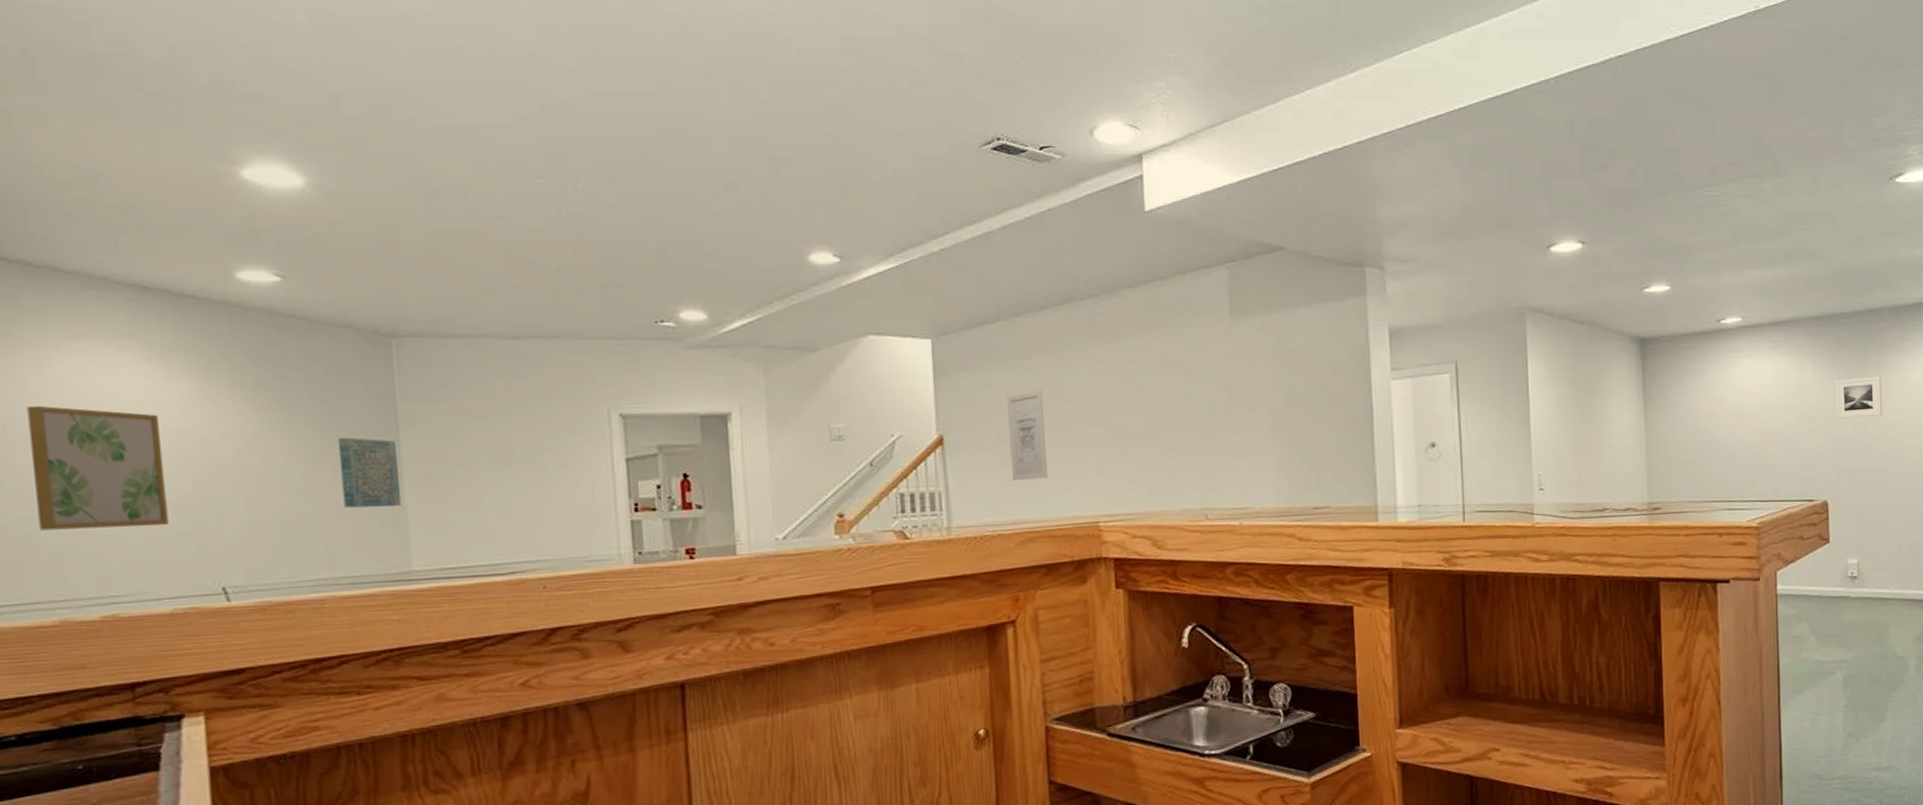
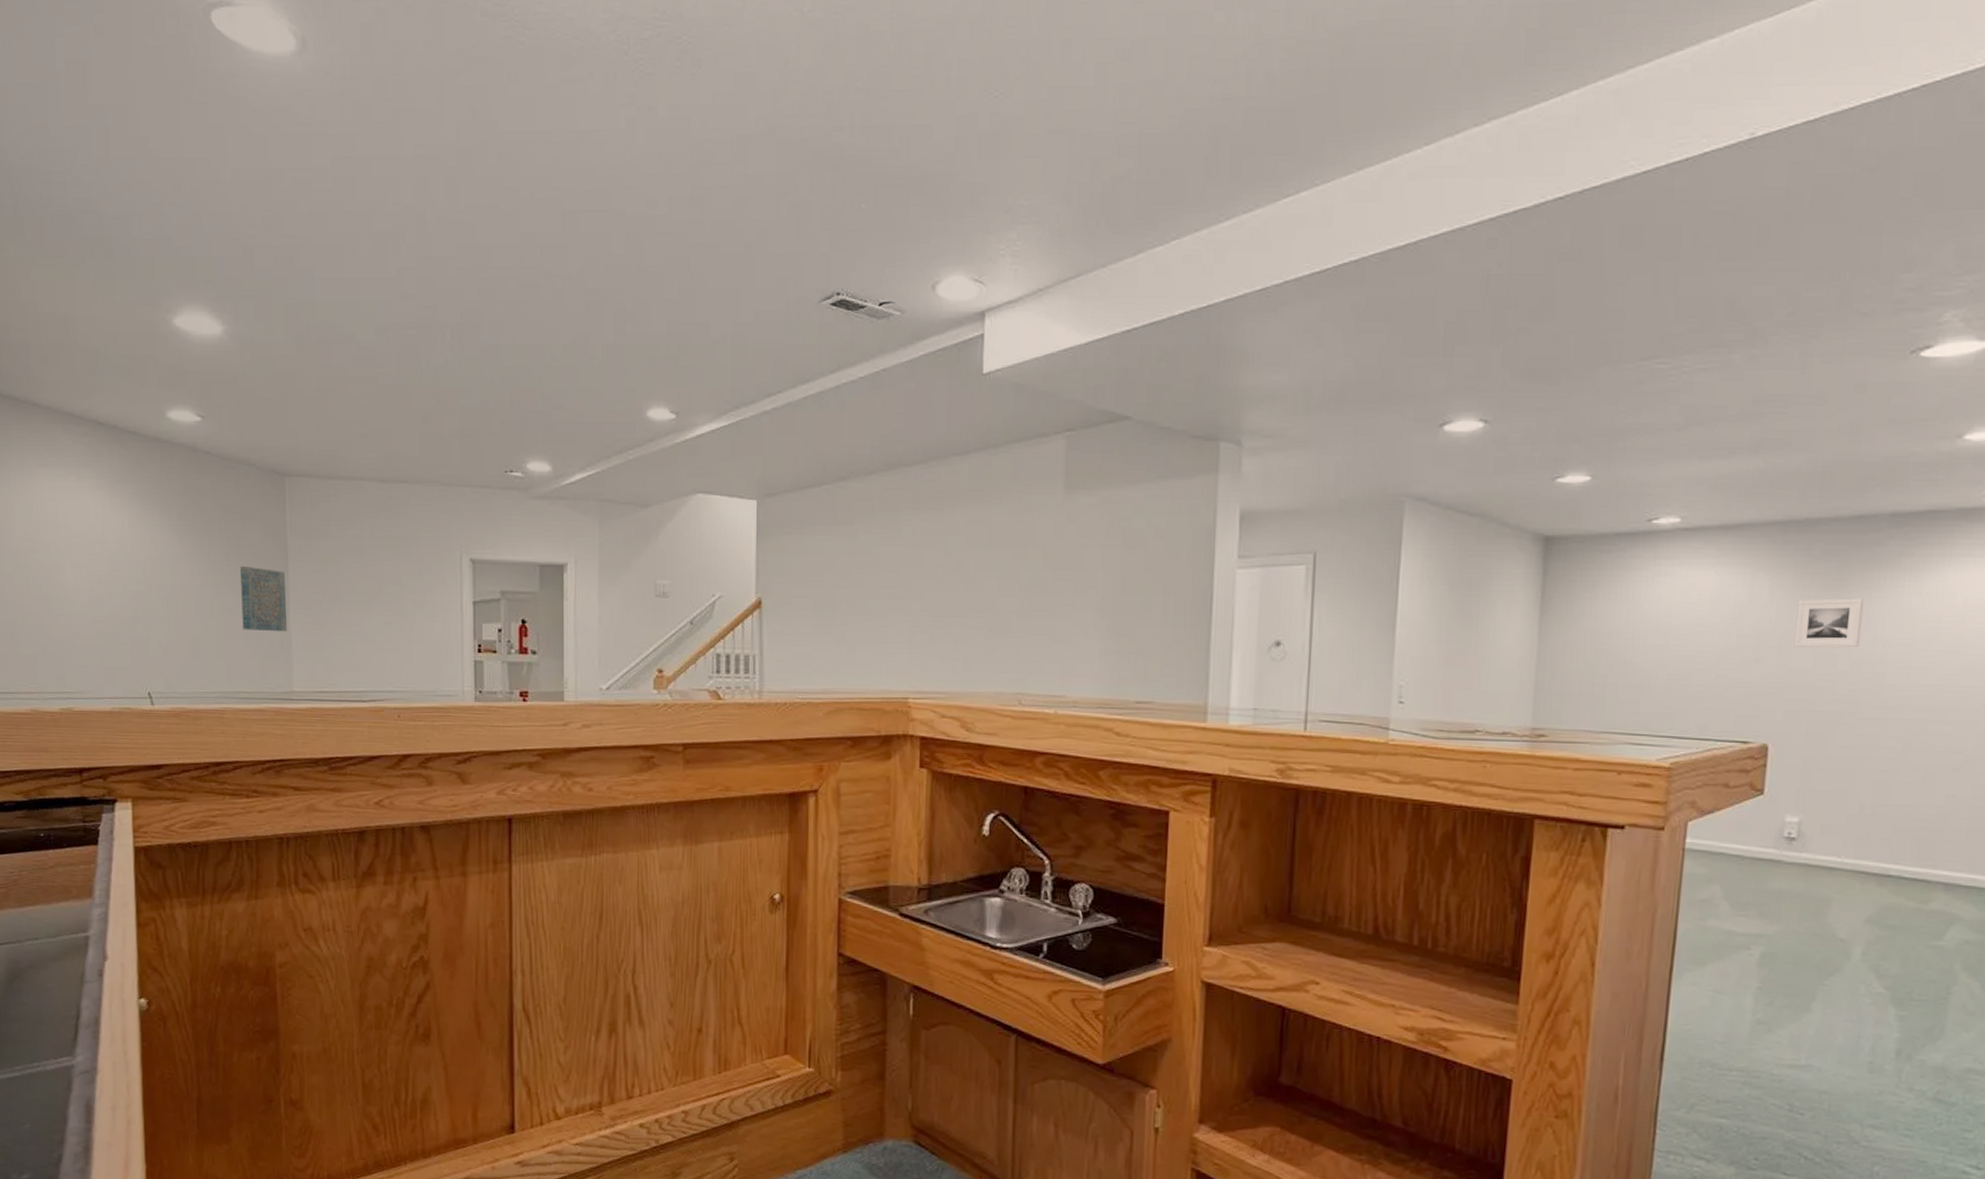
wall art: present [27,405,169,531] -> none [12,523,111,635]
wall art: present [1007,391,1048,480] -> none [825,559,862,650]

